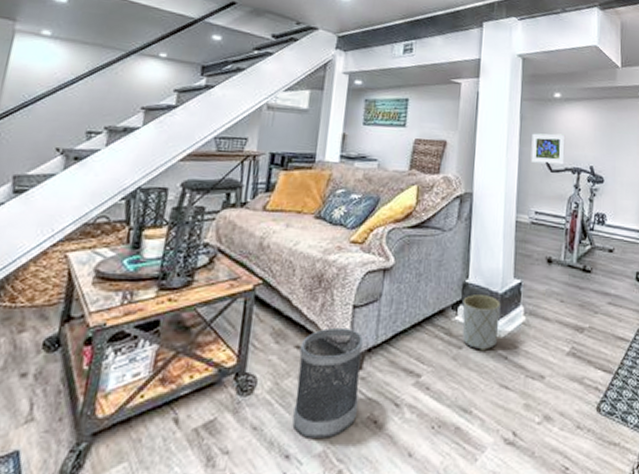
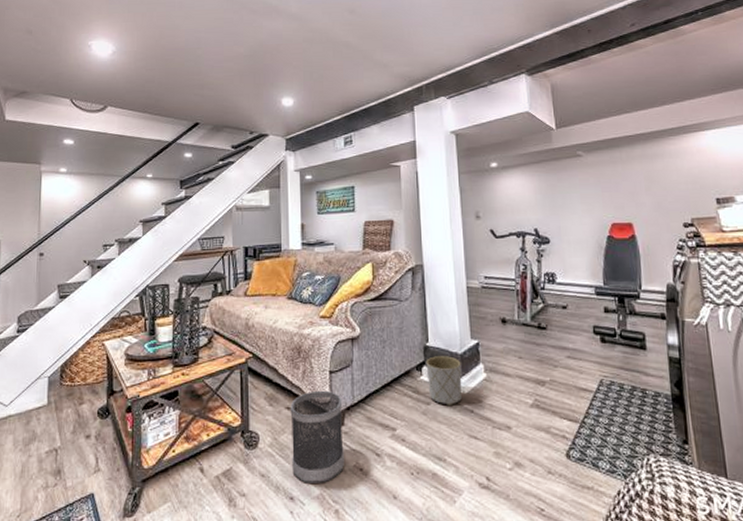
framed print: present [530,133,566,165] -> none [473,201,508,231]

